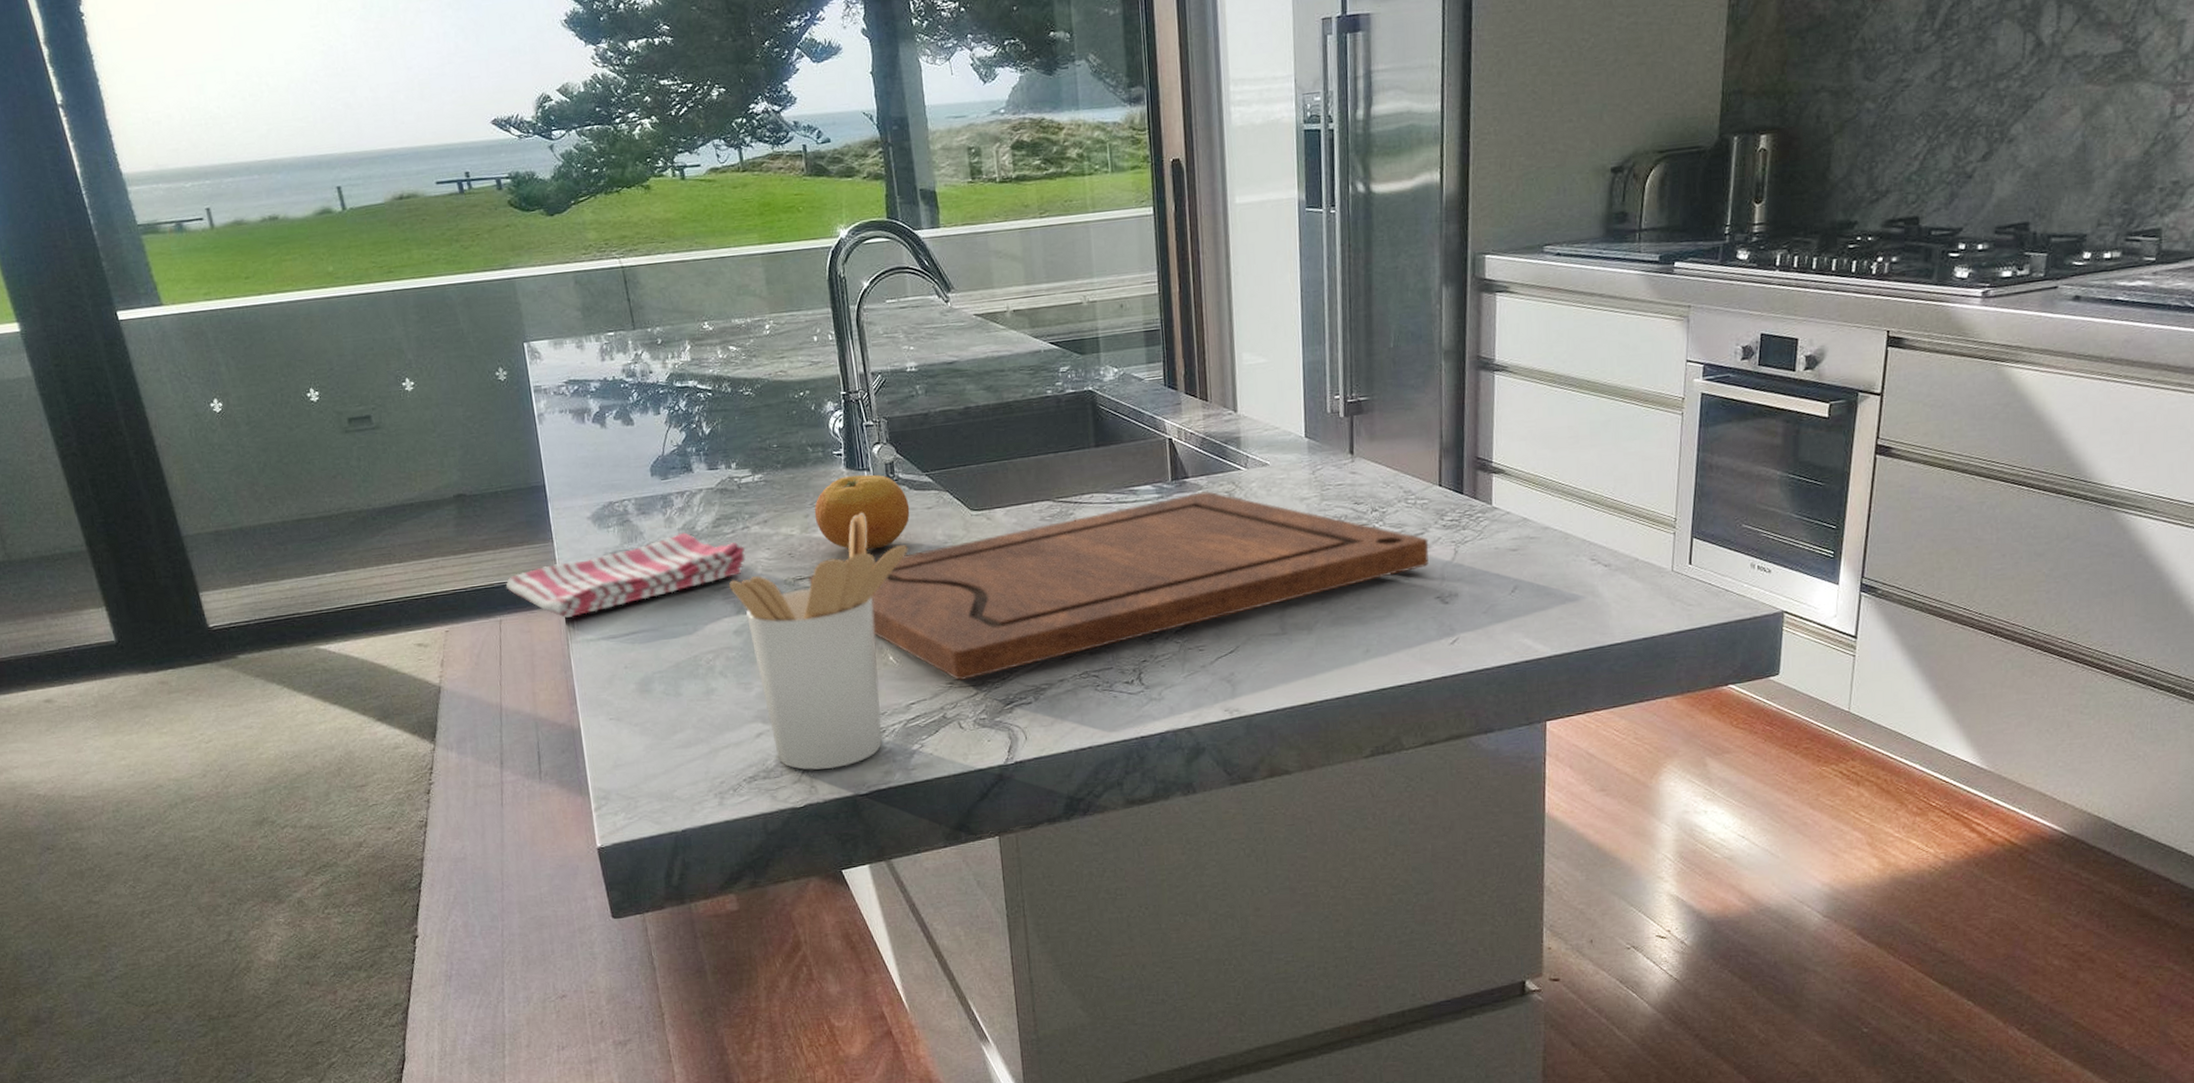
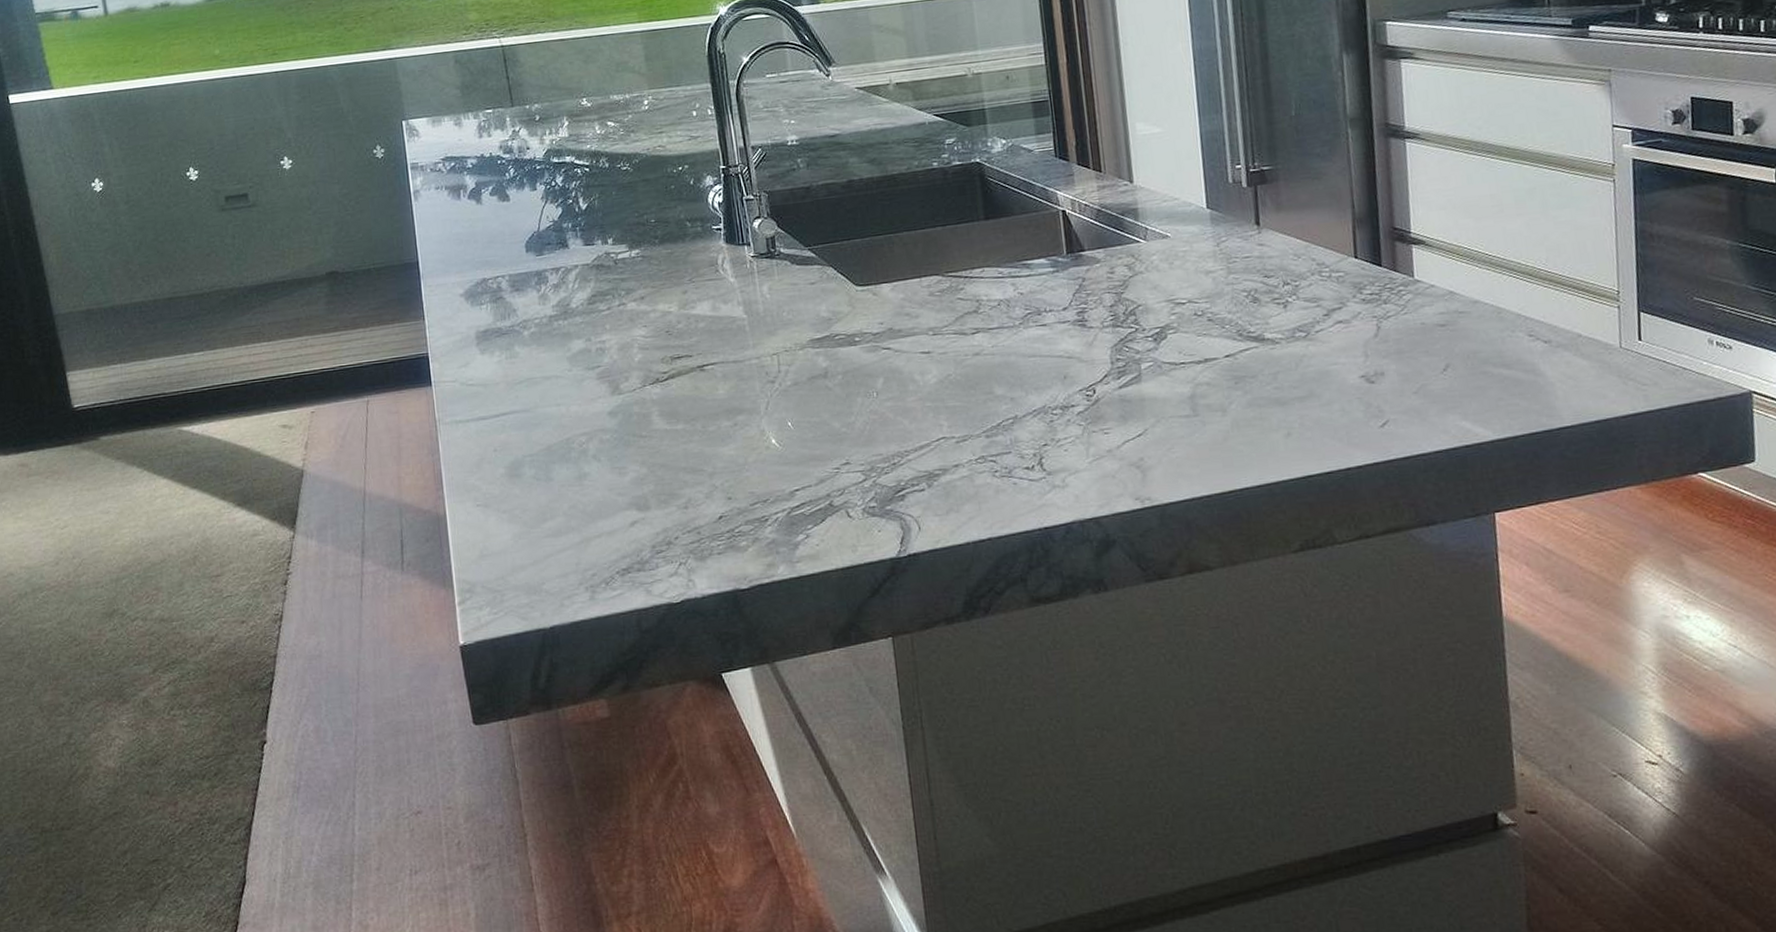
dish towel: present [505,532,747,618] -> none [374,309,623,398]
utensil holder: present [729,513,909,770] -> none [604,289,791,562]
cutting board: present [808,491,1429,681] -> none [686,265,1350,466]
fruit: present [814,474,910,550] -> none [692,249,792,327]

